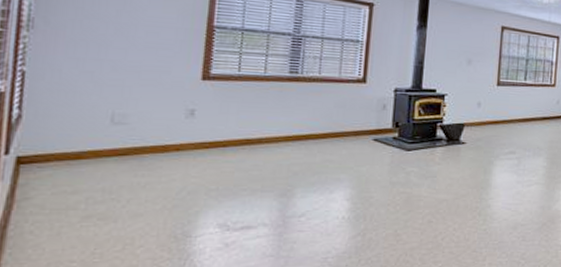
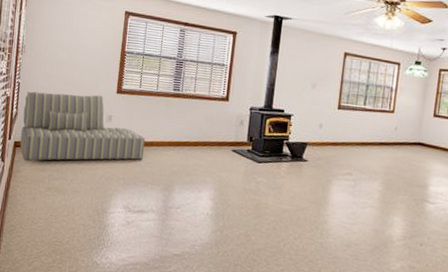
sofa: none [27,82,250,183] -> present [20,91,146,162]

